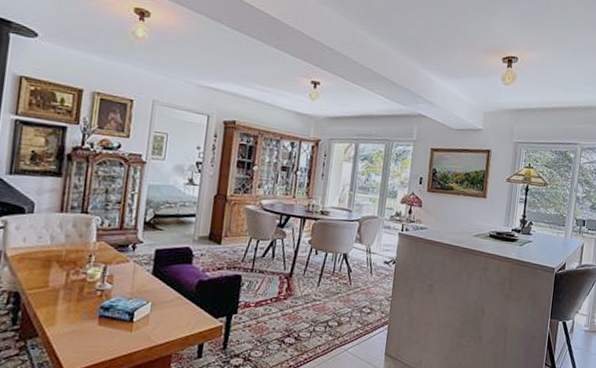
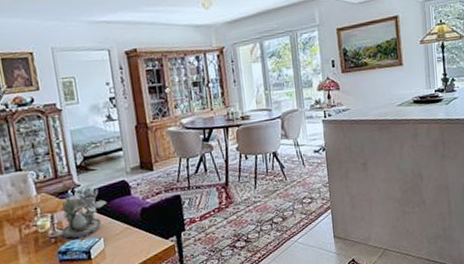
succulent plant: none [111,244,165,297] -> present [61,186,106,239]

